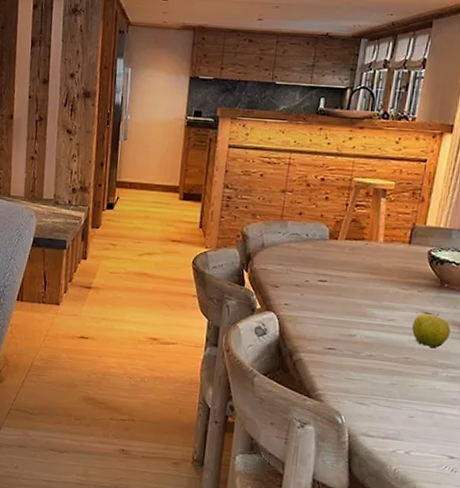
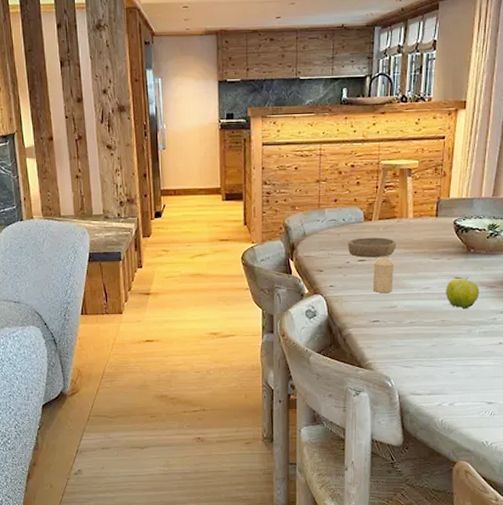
bowl: none [308,256,363,280] -> present [348,237,397,258]
candle: none [331,280,357,320] -> present [372,257,393,294]

